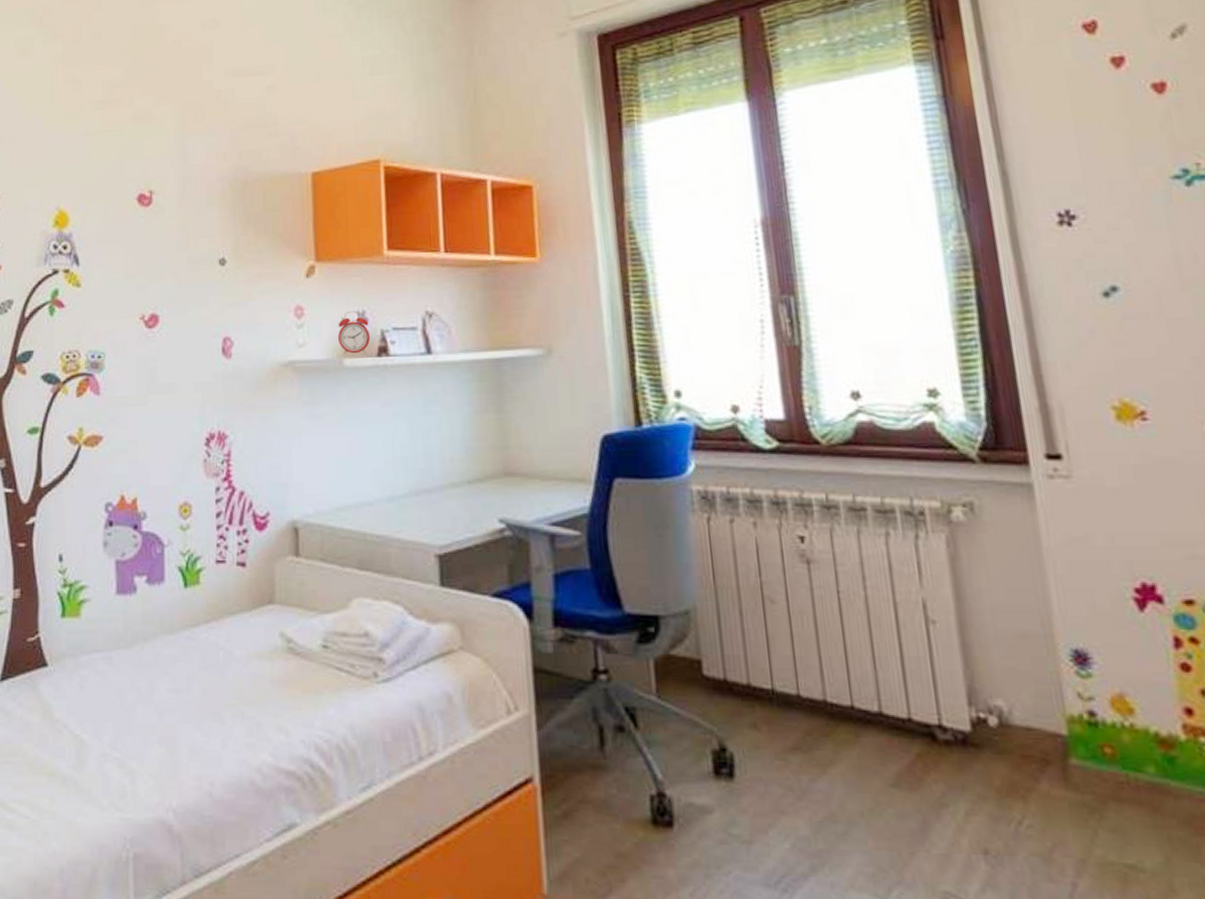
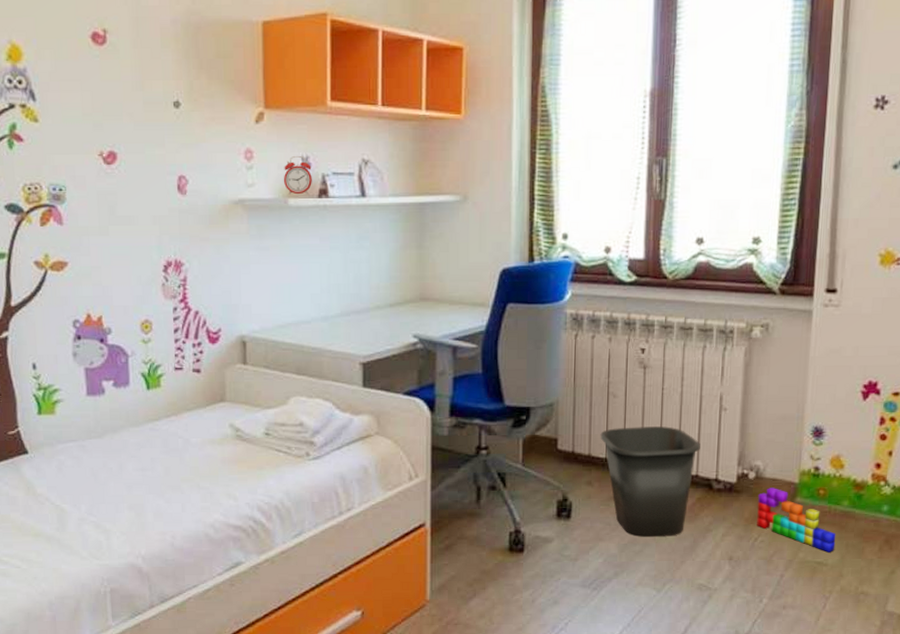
waste bin: none [759,645,908,811] -> present [600,426,701,537]
toy blocks: none [1009,741,1152,850] -> present [757,488,836,553]

